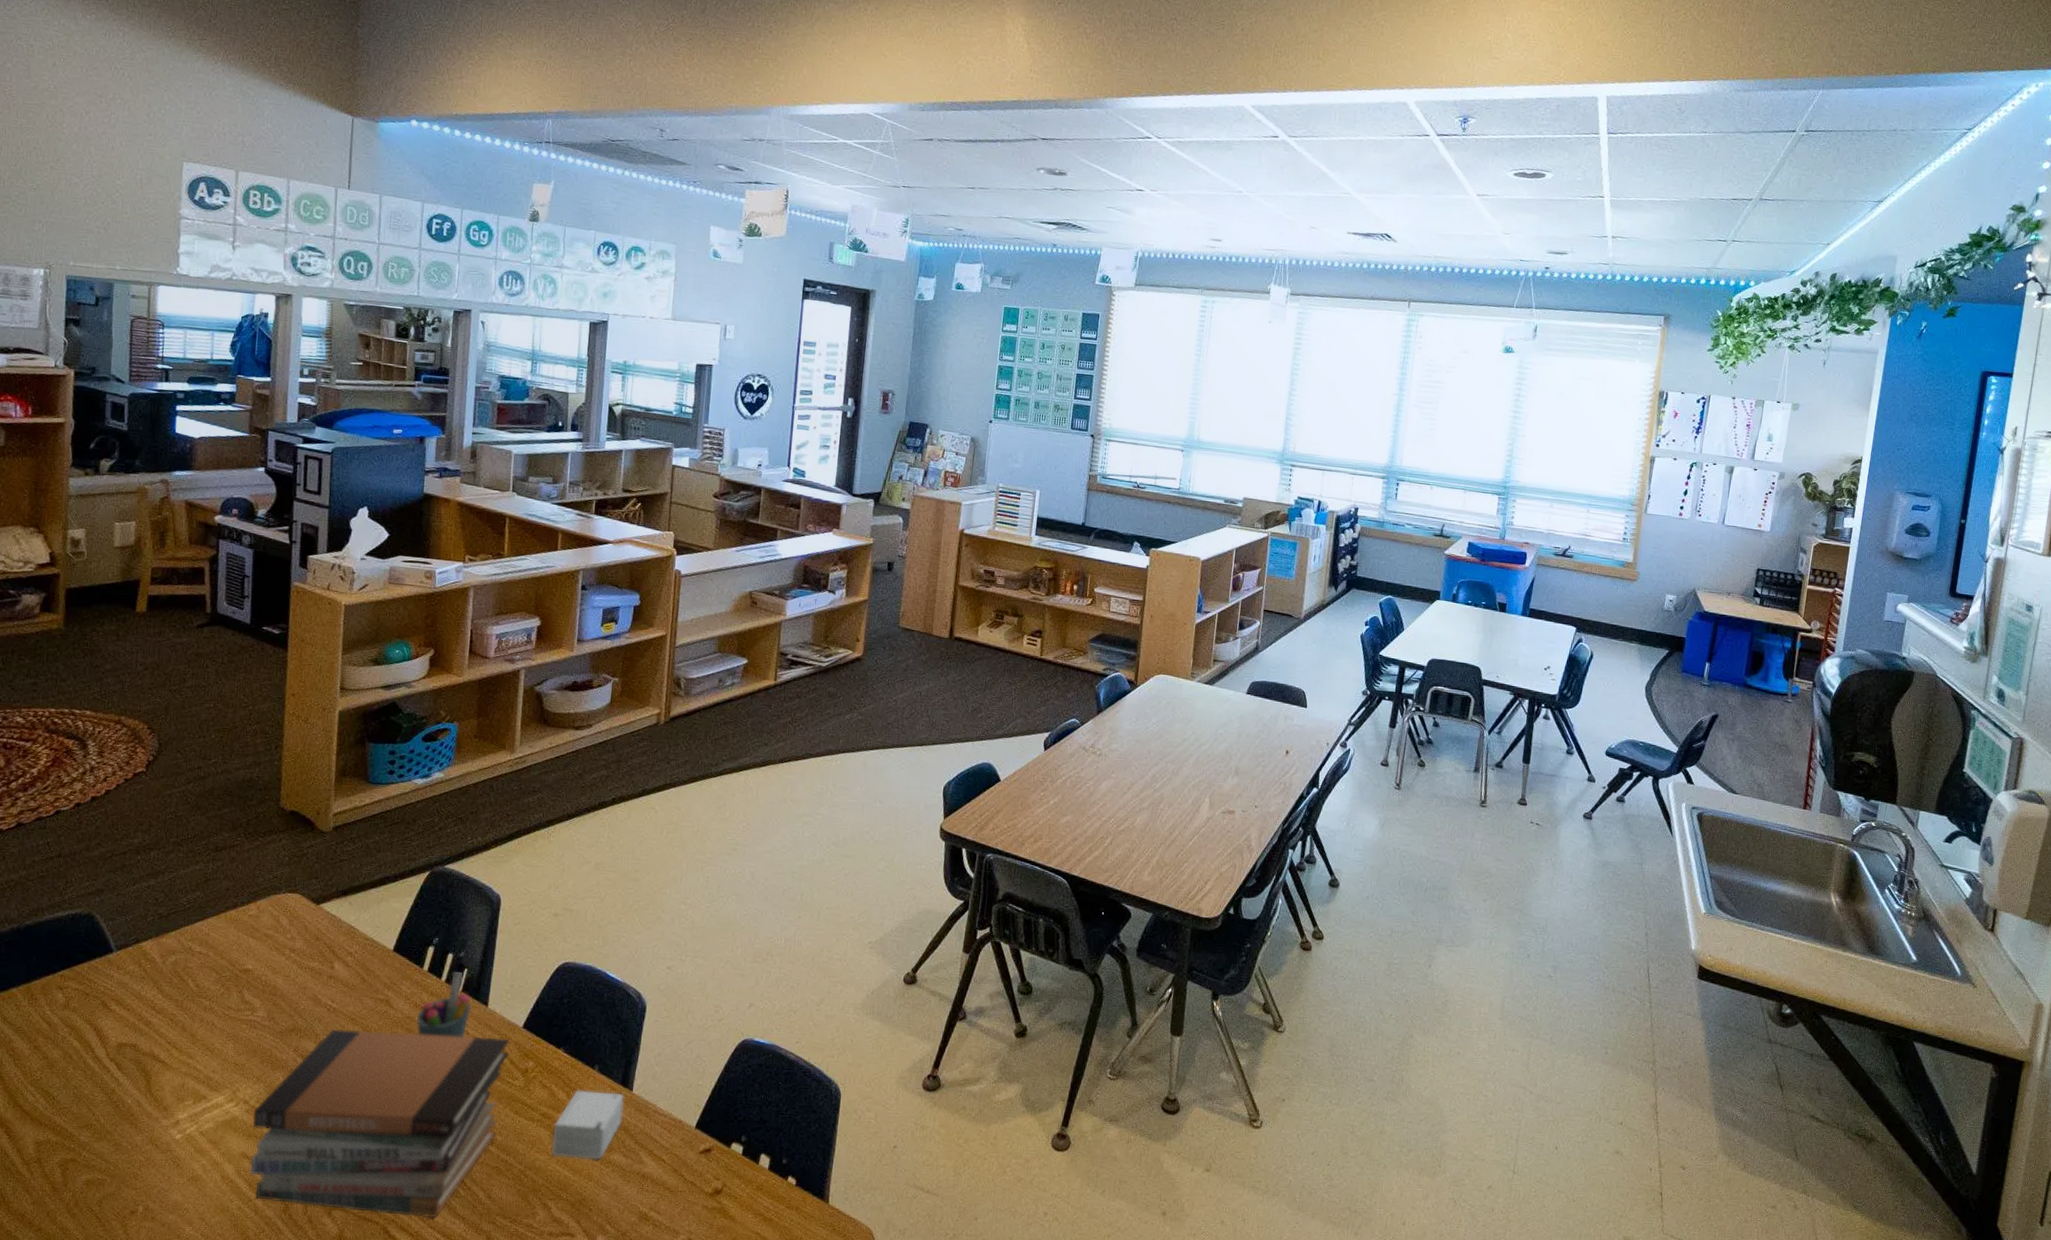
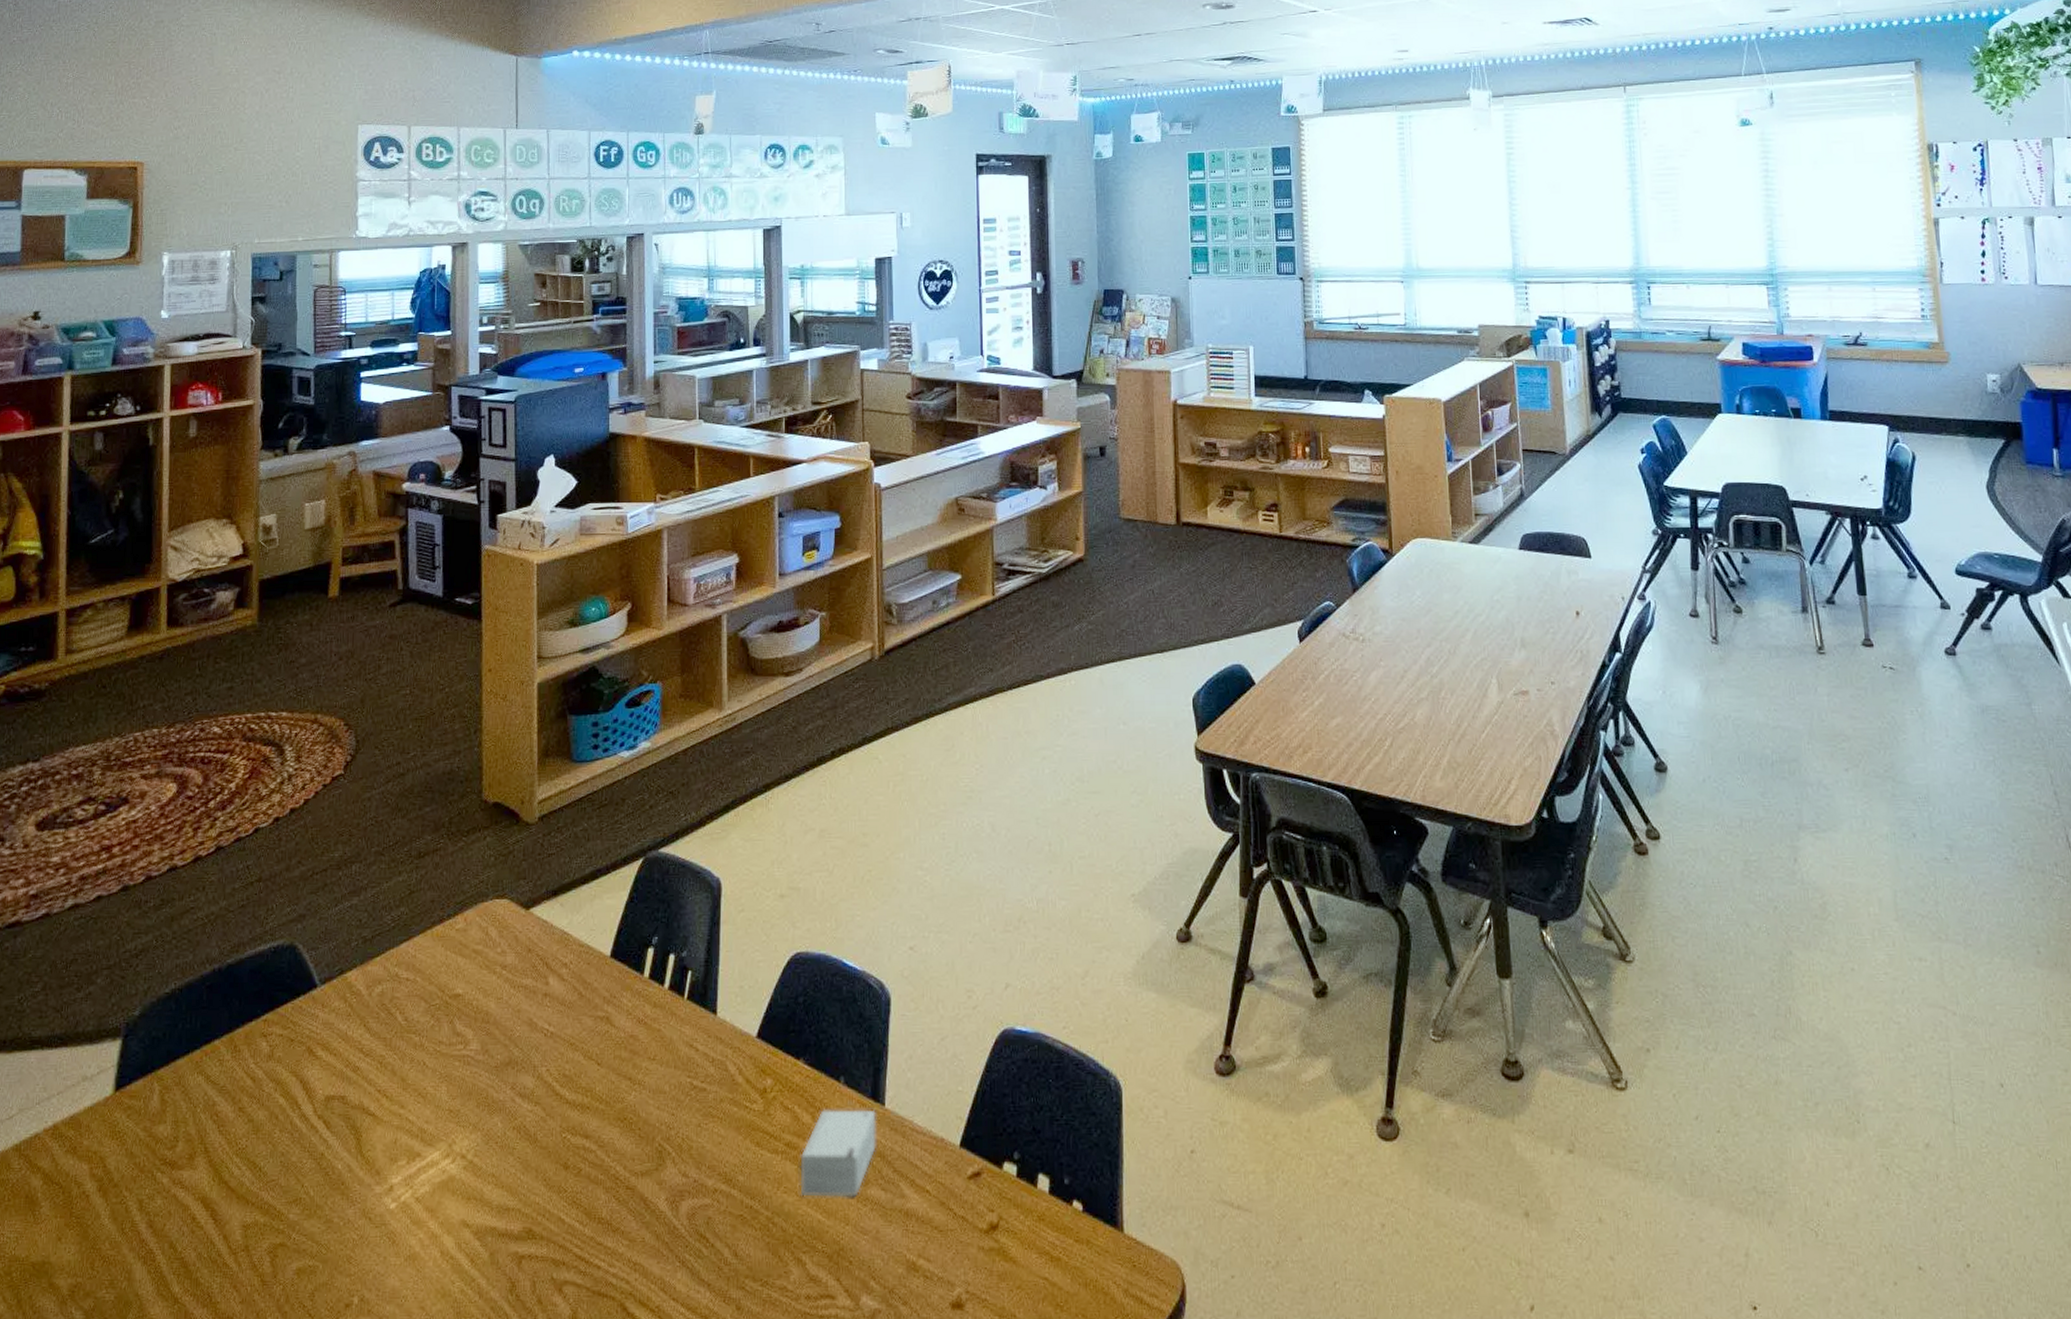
book stack: present [251,1029,510,1218] -> none [471,1053,745,1288]
pen holder: present [416,972,471,1038] -> none [640,976,699,1057]

